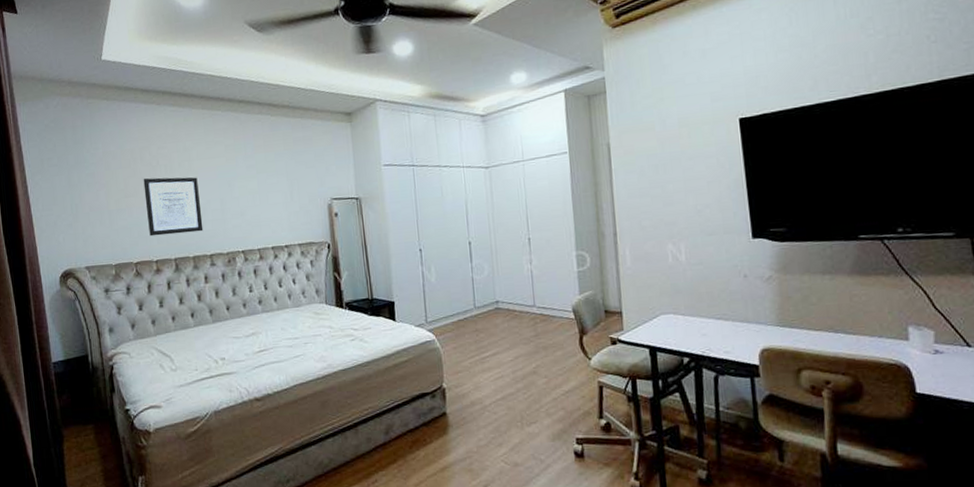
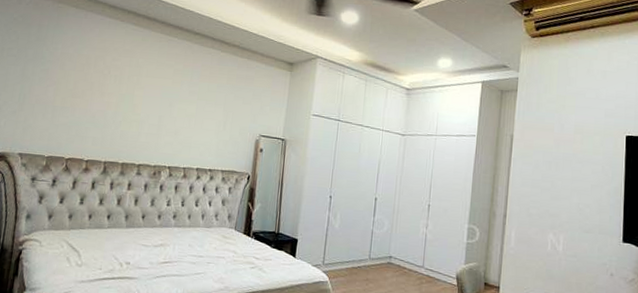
wall art: present [143,177,203,237] -> none [86,83,143,142]

